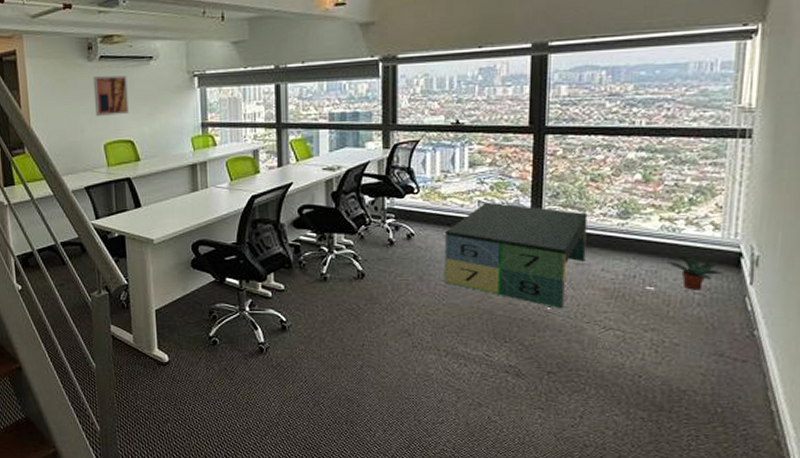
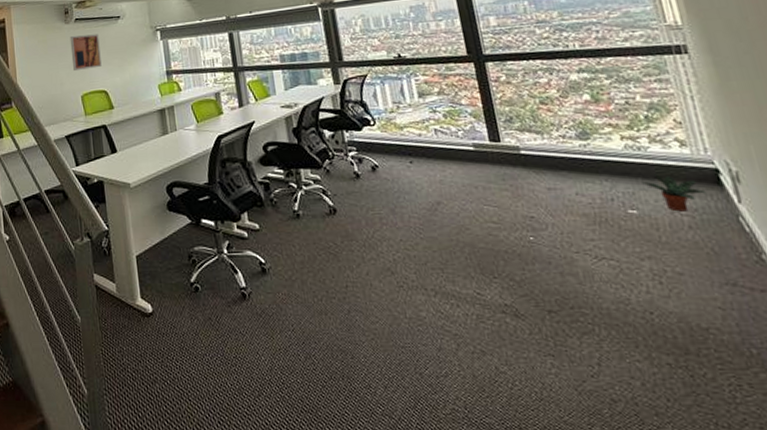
bench: present [445,201,588,309] -> none [408,129,557,239]

